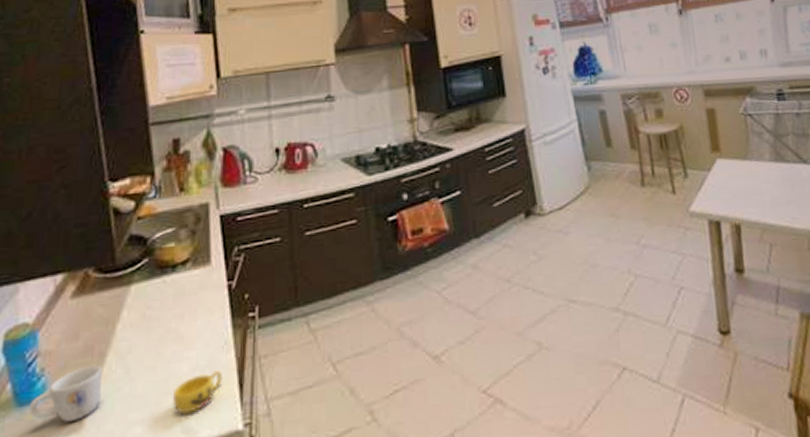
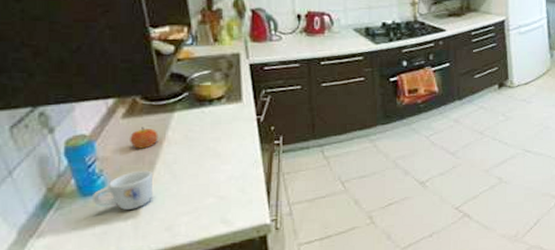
apple: none [78,306,112,337] -> present [130,126,158,149]
cup: present [172,371,224,414] -> none [212,181,254,210]

